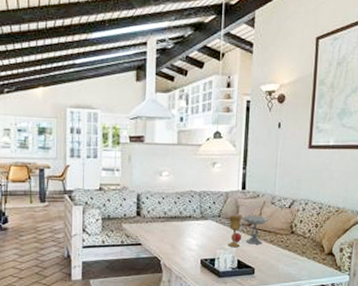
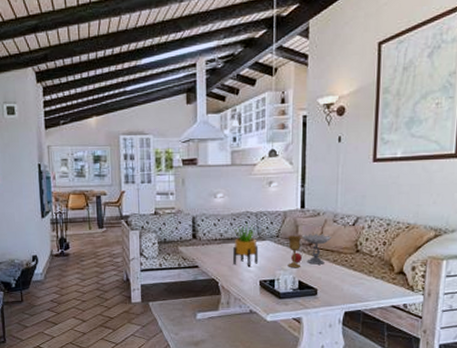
potted plant: none [176,203,201,246] -> present [233,224,259,268]

